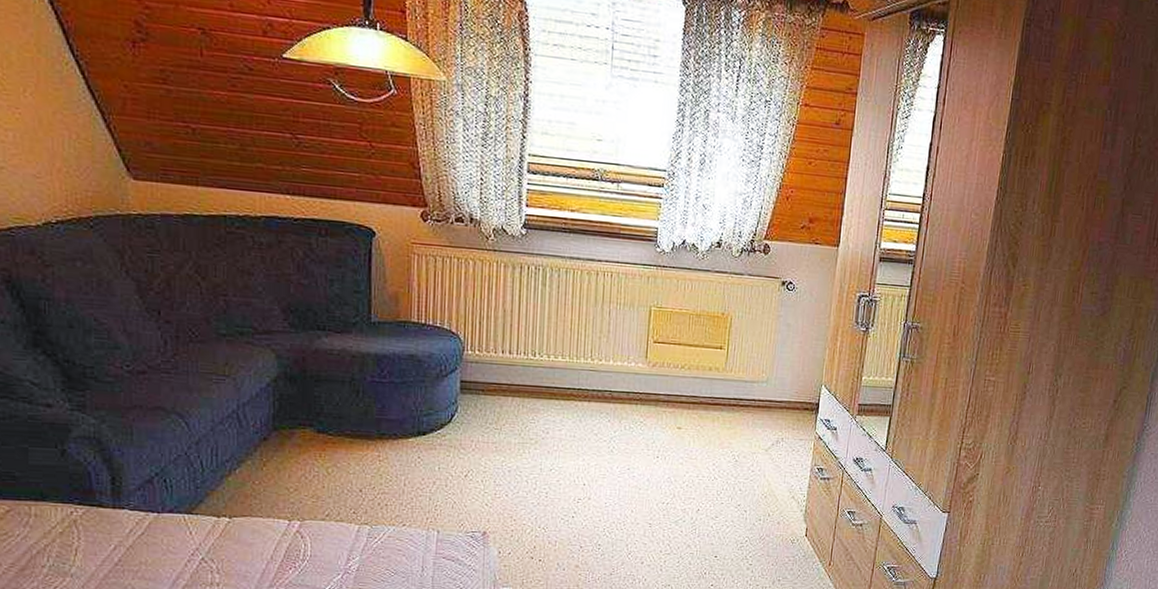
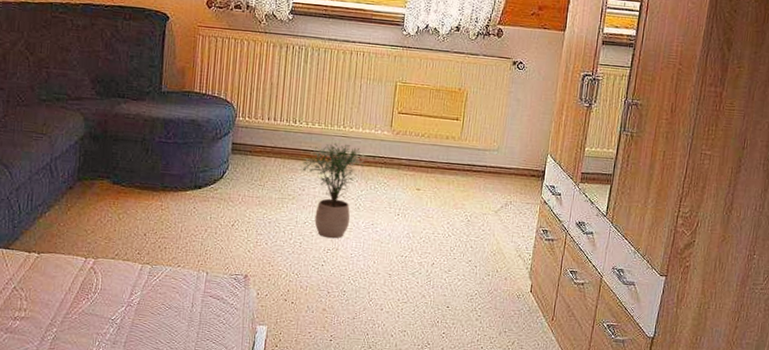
potted plant: none [545,378,619,487] -> present [302,143,366,239]

